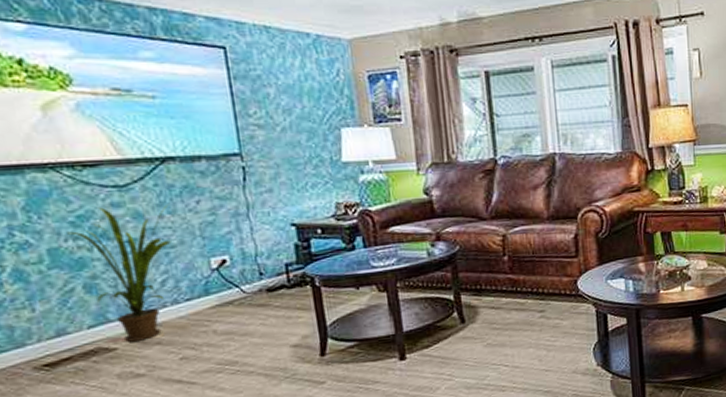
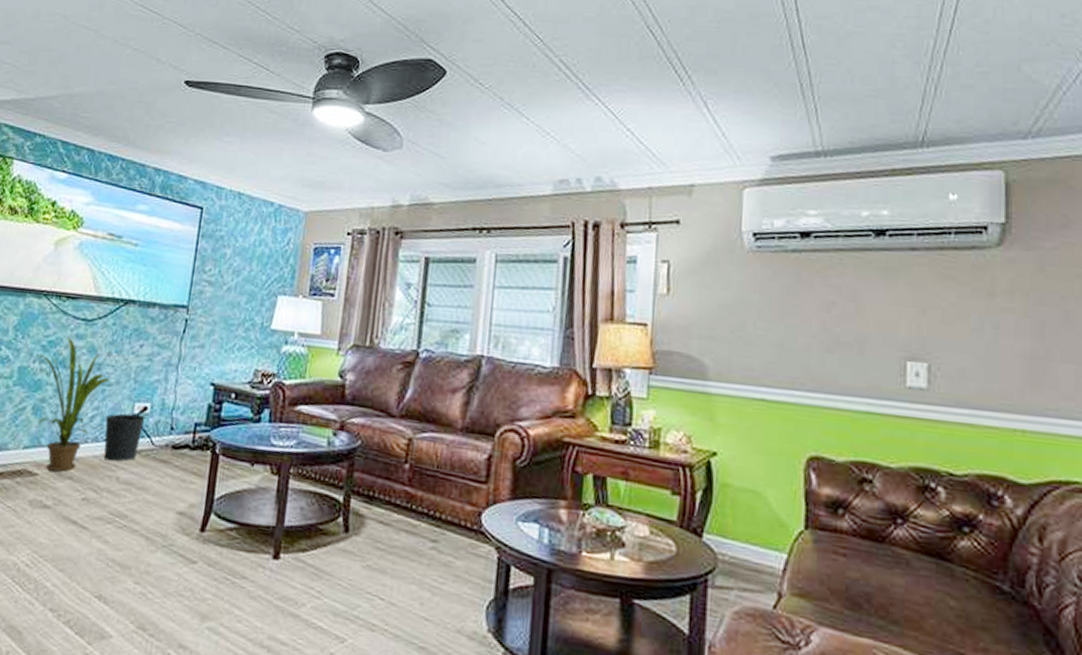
wastebasket: none [179,268,230,319] -> present [103,413,146,462]

